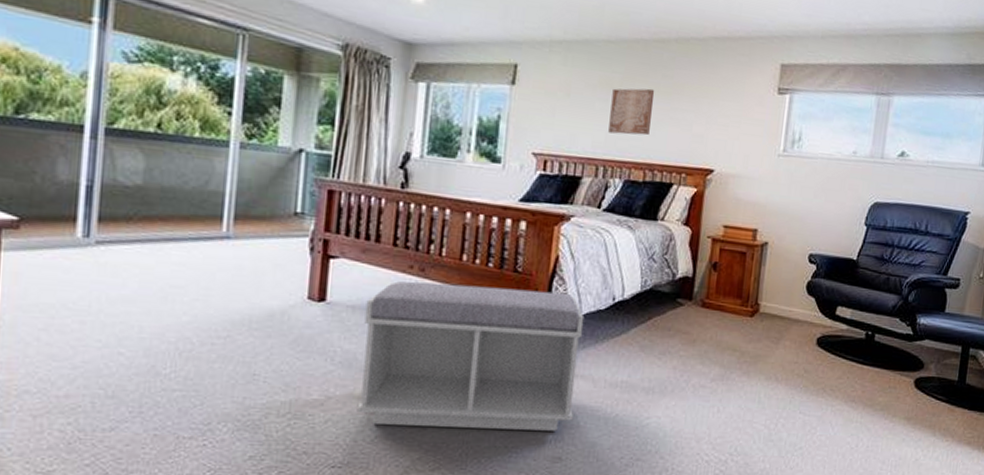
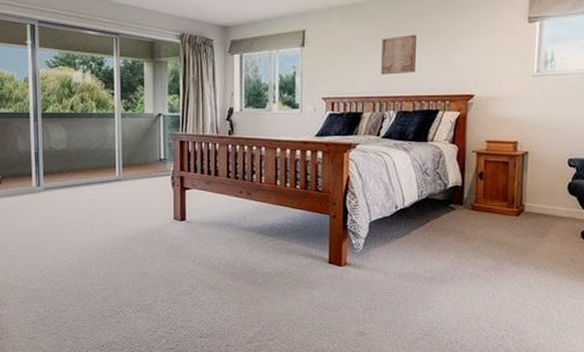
bench: present [357,281,585,431] -> none [212,202,374,312]

